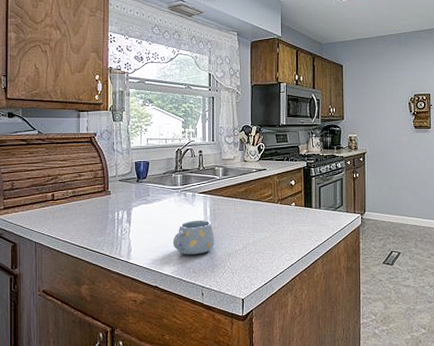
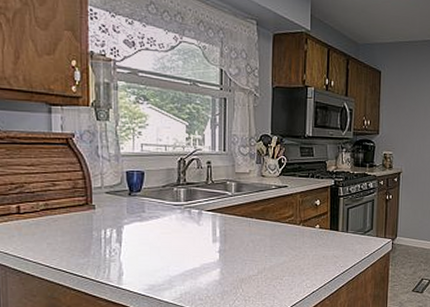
mug: present [172,220,215,255] -> none [174,241,226,280]

